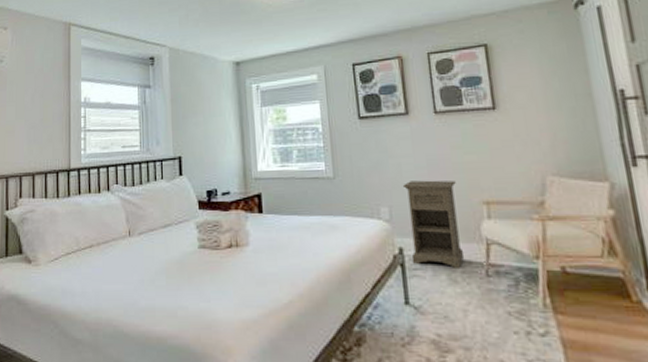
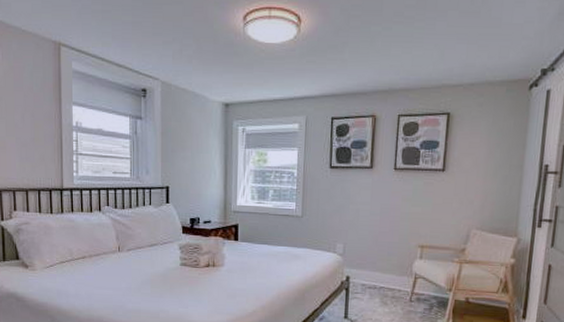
nightstand: present [402,180,464,268] -> none [355,224,401,294]

